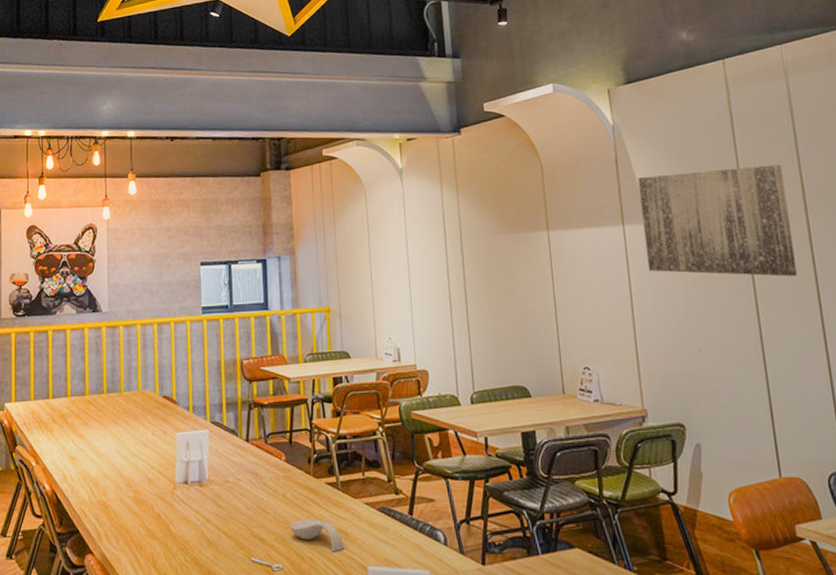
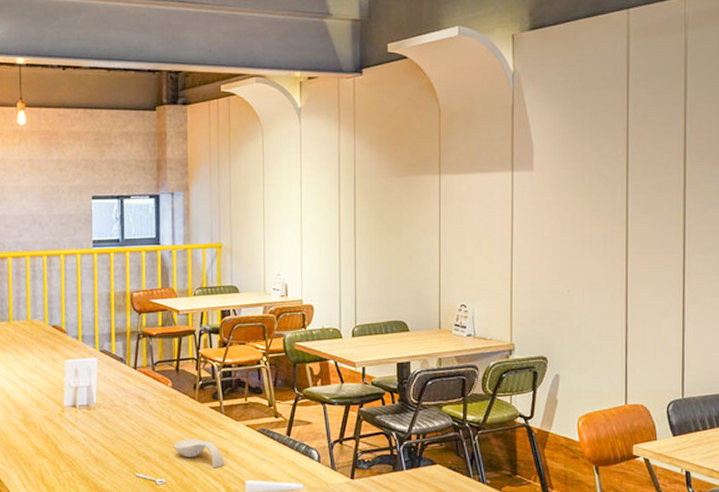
wall art: present [638,165,797,277] -> none [531,117,669,224]

